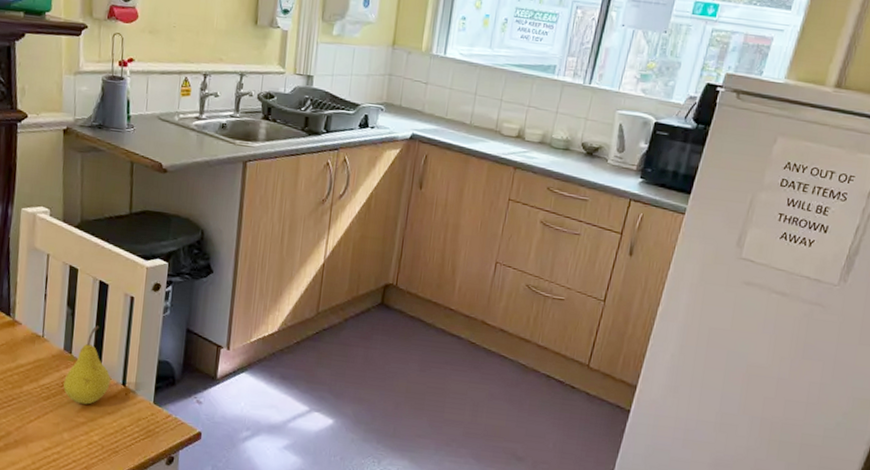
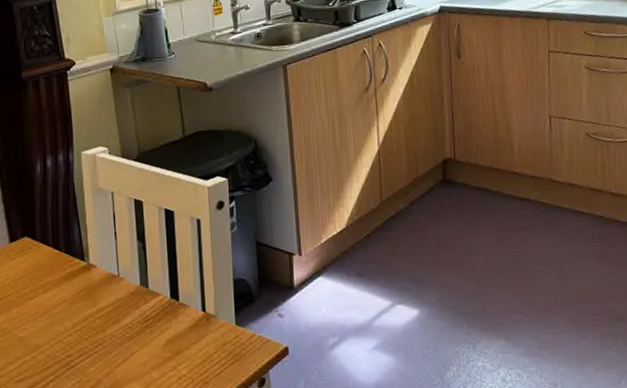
fruit: present [63,325,111,405] -> none [145,254,190,338]

